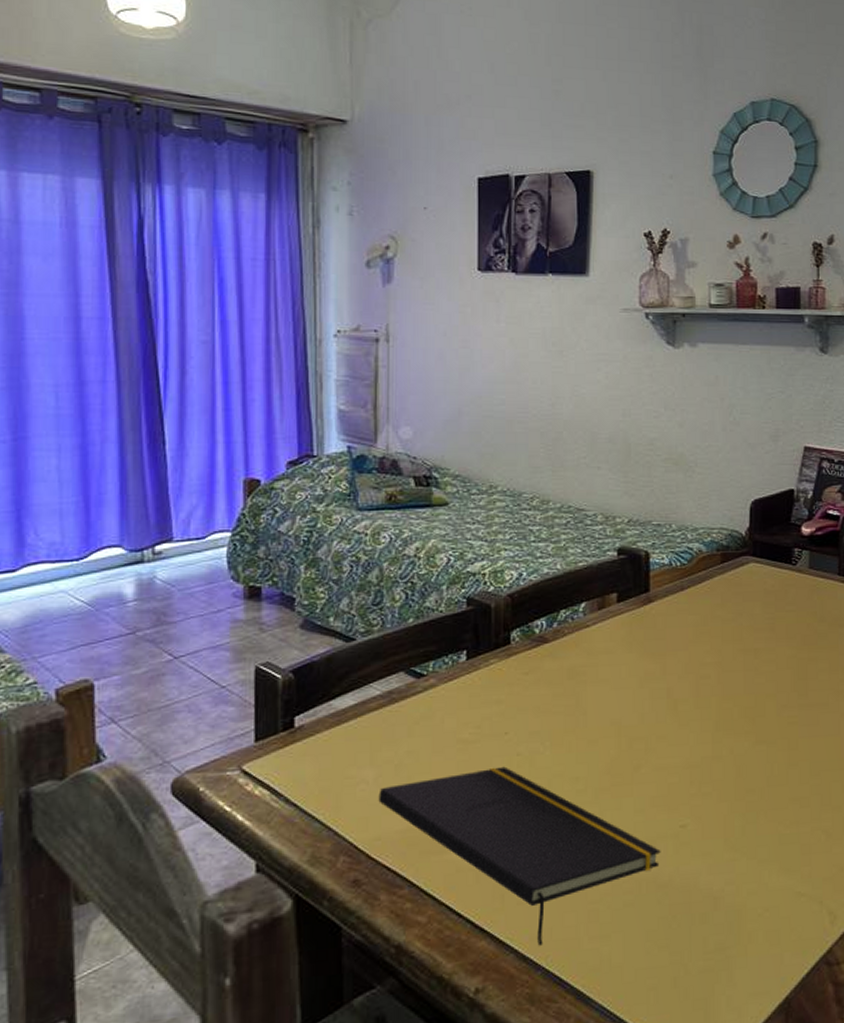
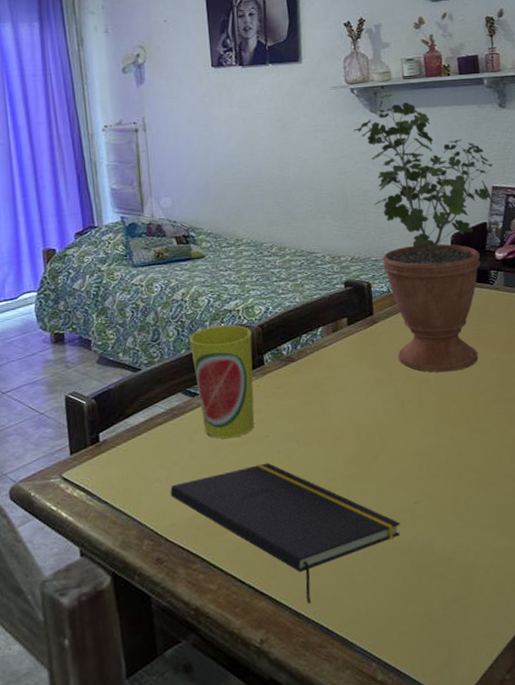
cup: none [419,592,499,734] -> present [189,325,254,439]
potted plant: none [643,323,808,668] -> present [352,93,494,373]

